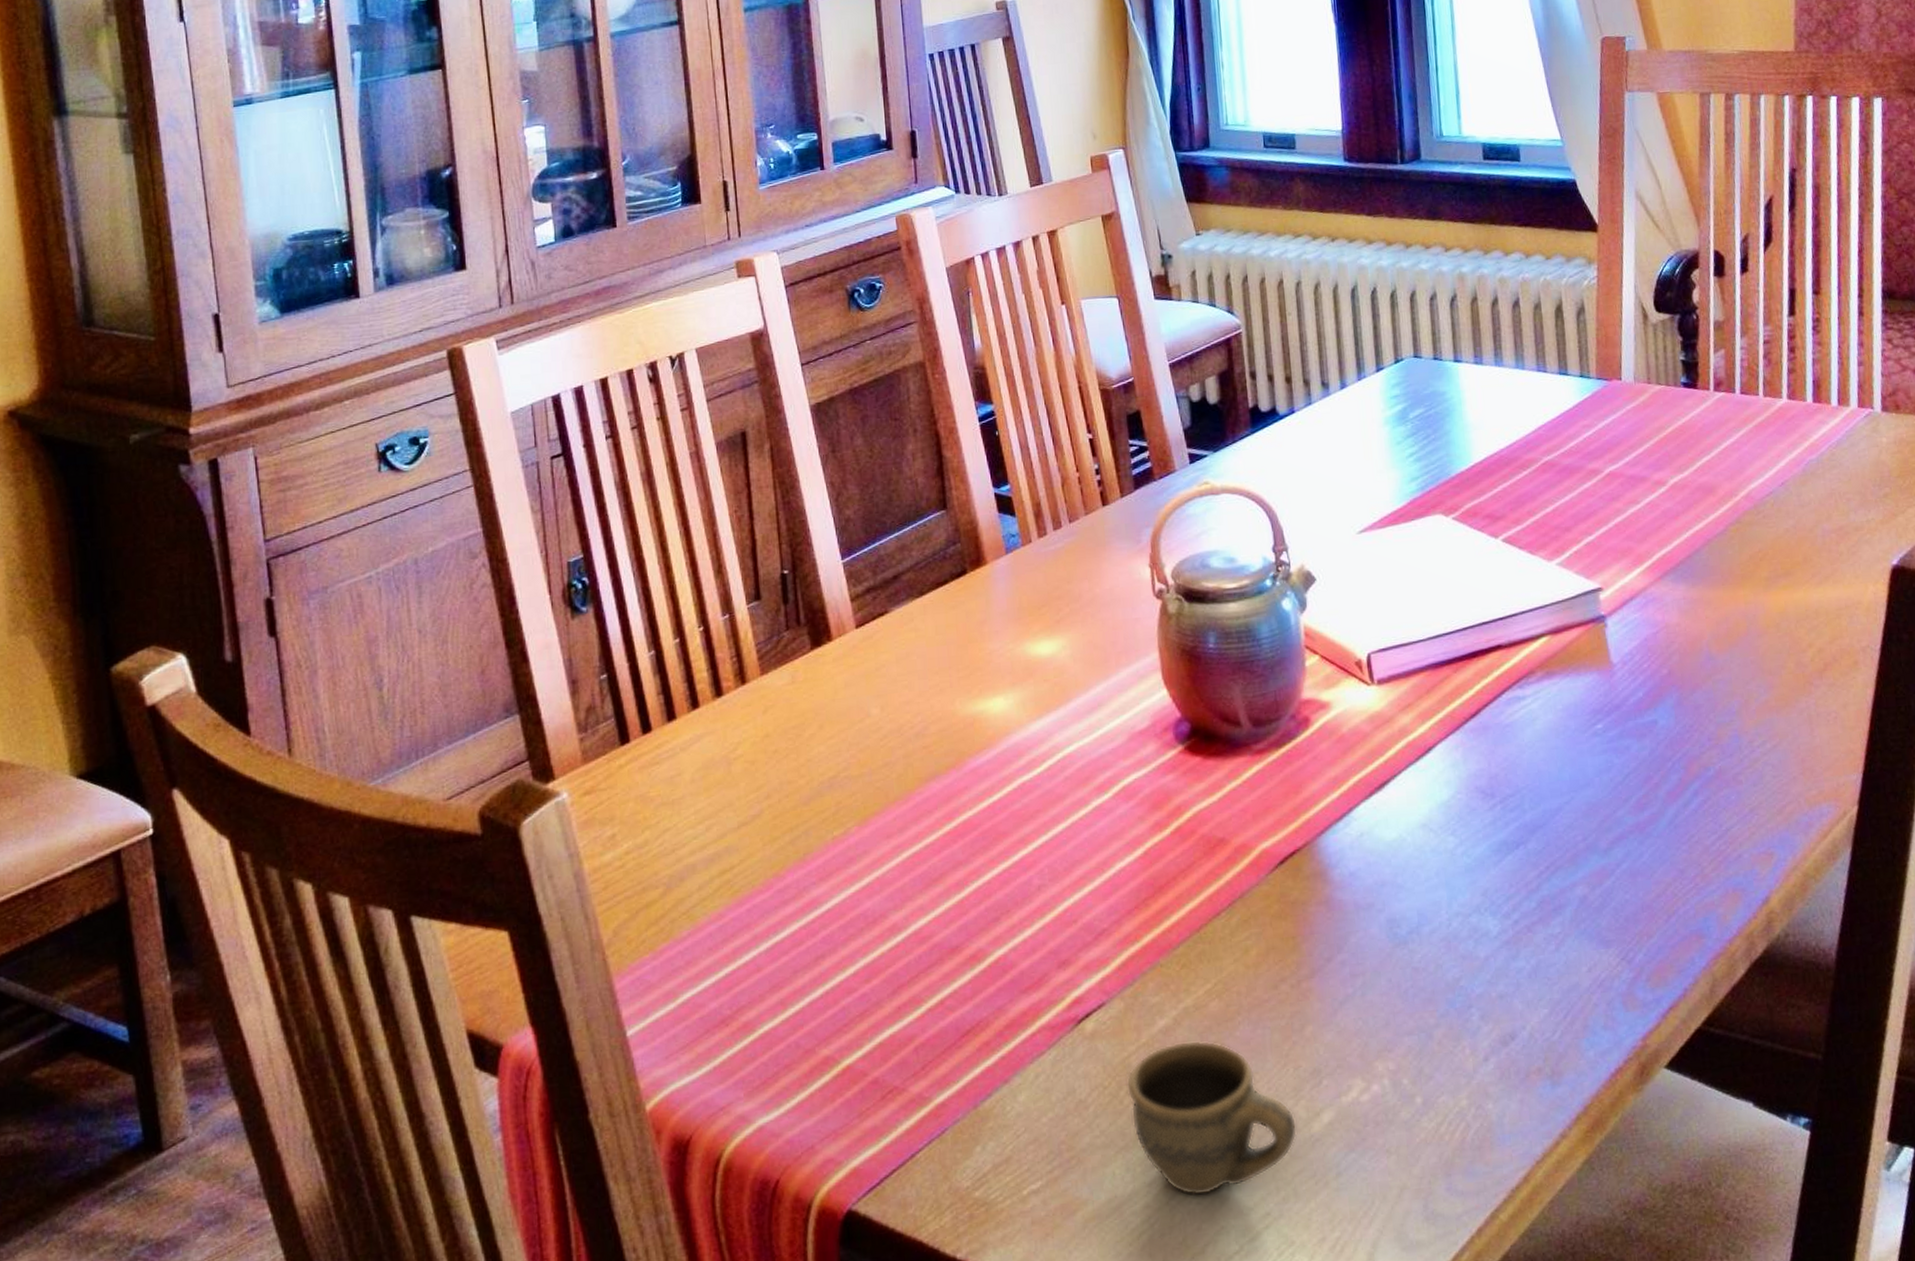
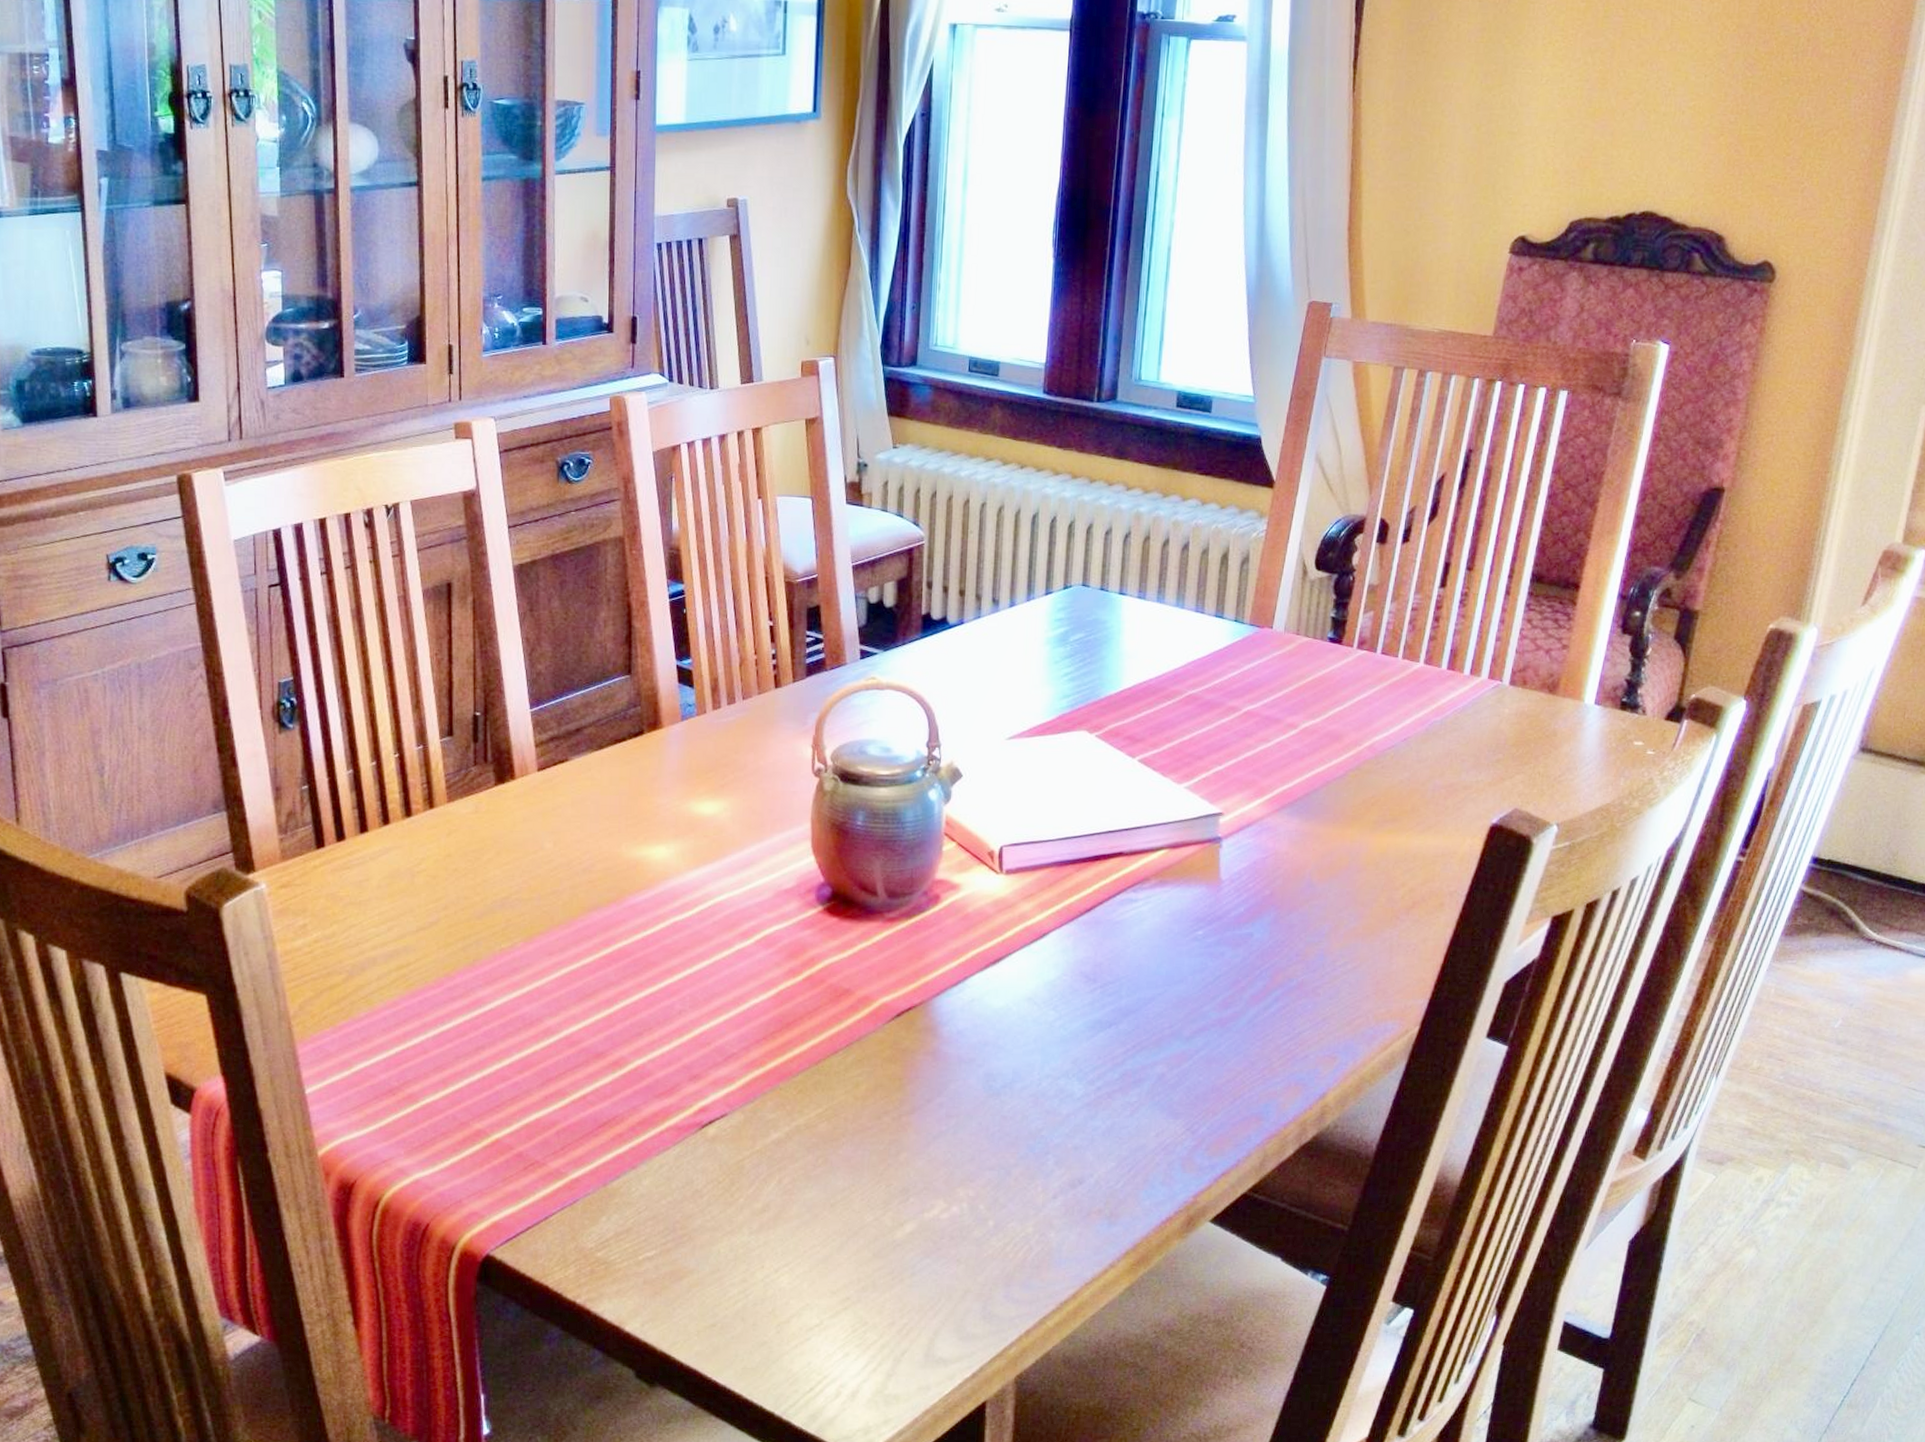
cup: present [1126,1040,1298,1196] -> none [738,1152,883,1278]

